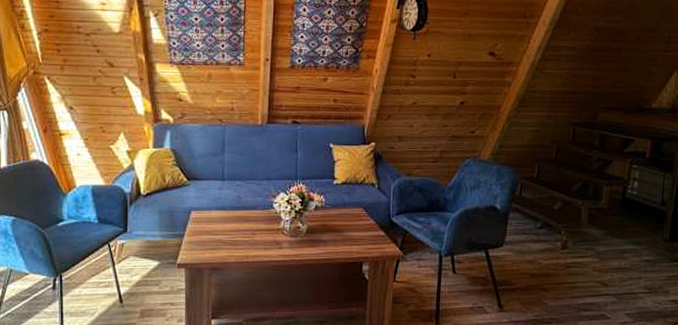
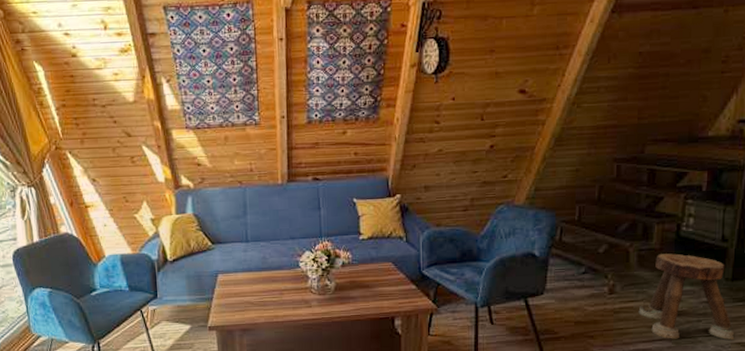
stool: none [587,214,671,298] -> present [638,253,735,341]

